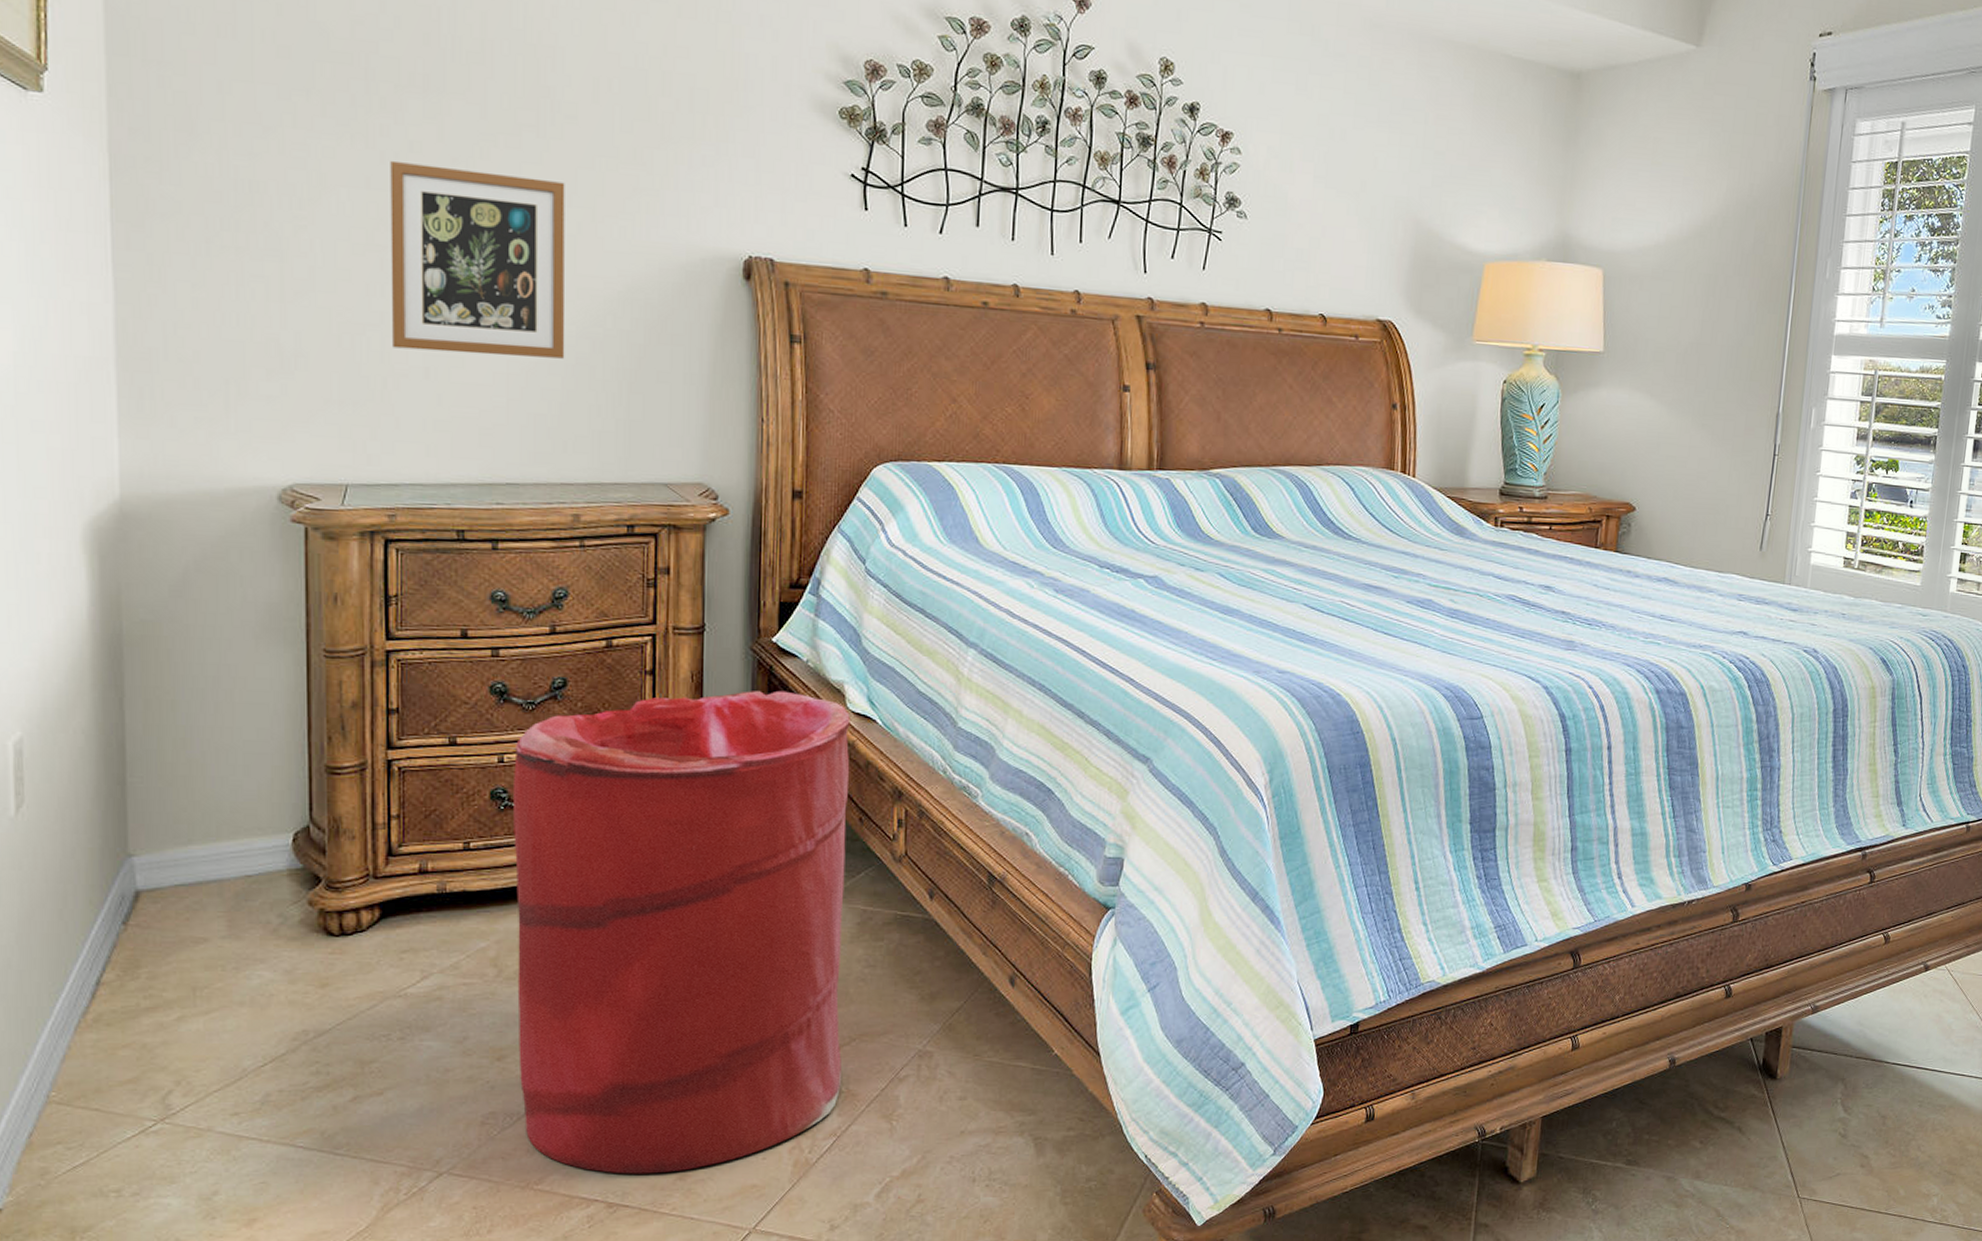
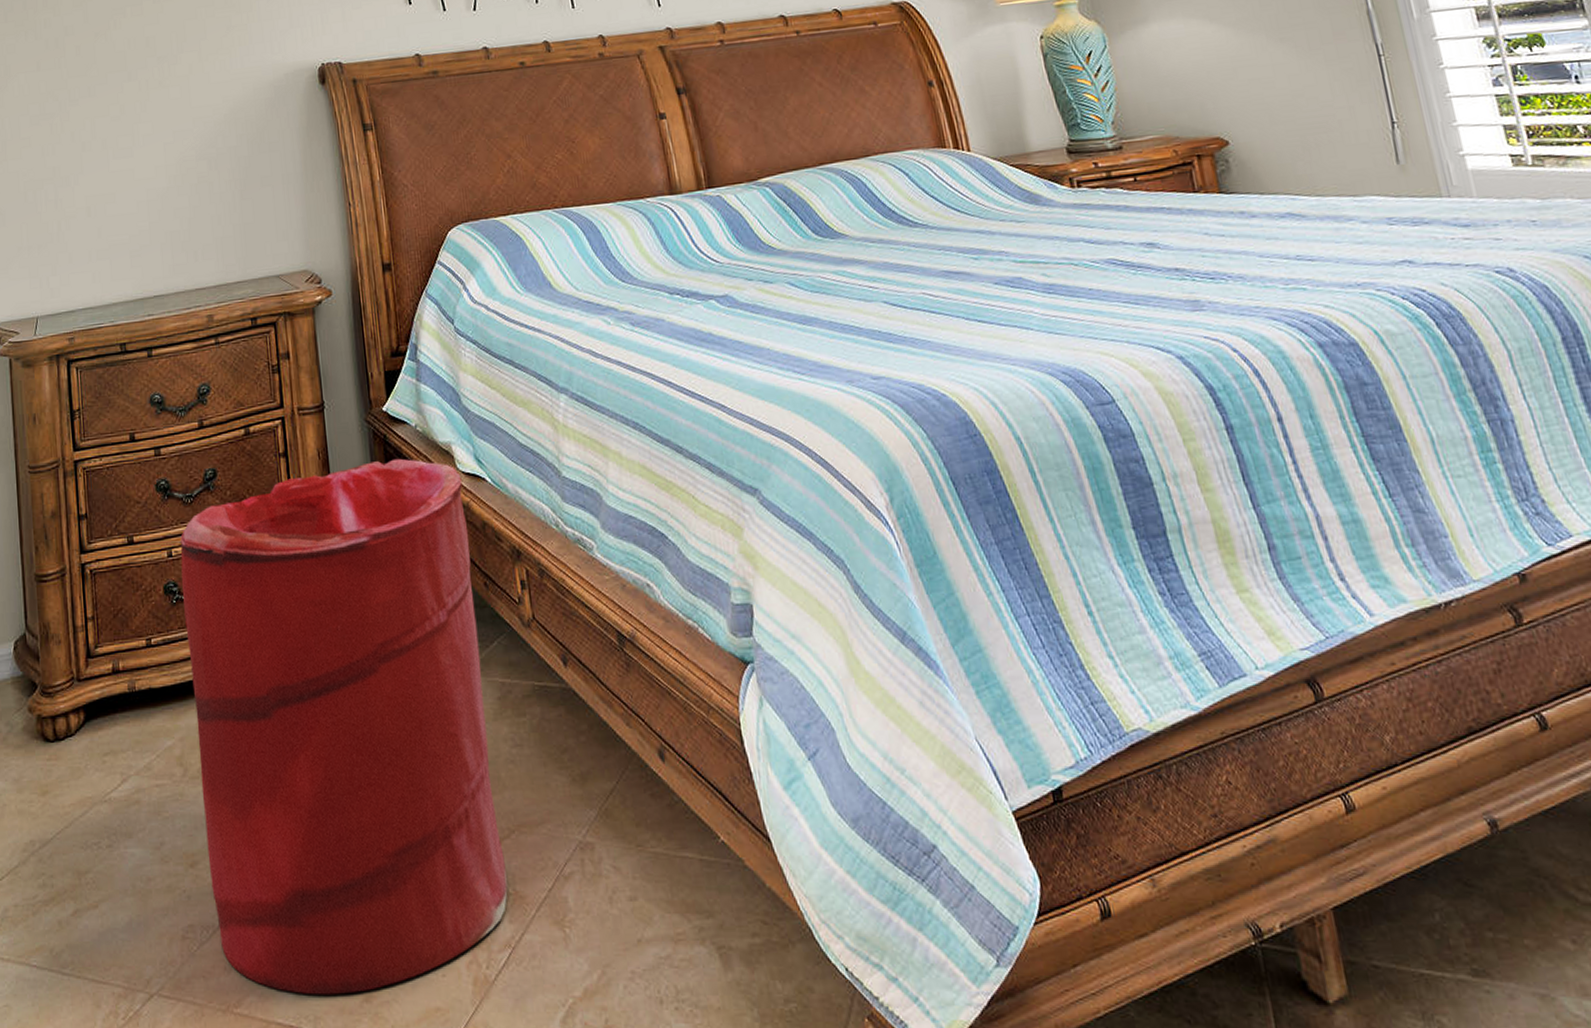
picture frame: present [390,160,565,359] -> none [53,34,189,195]

